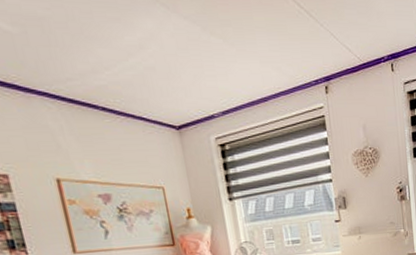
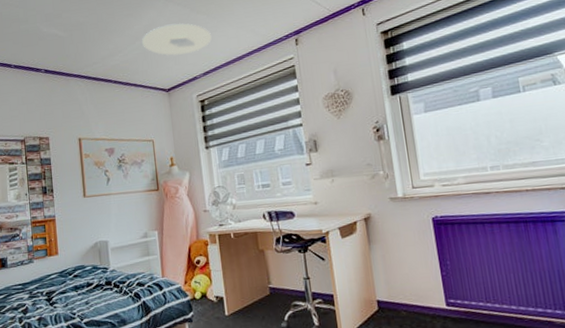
ceiling light: none [137,42,231,85] -> present [142,23,212,56]

